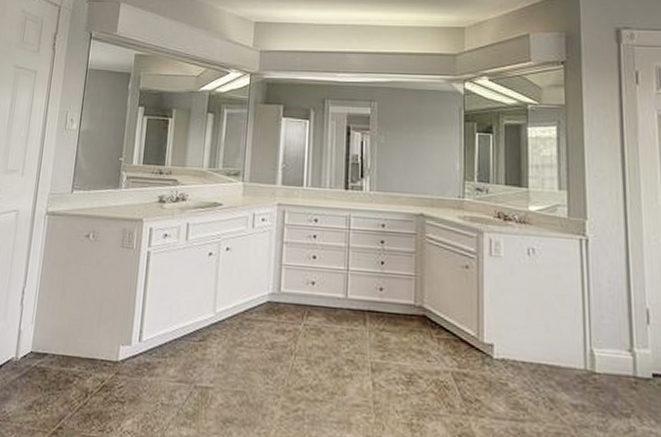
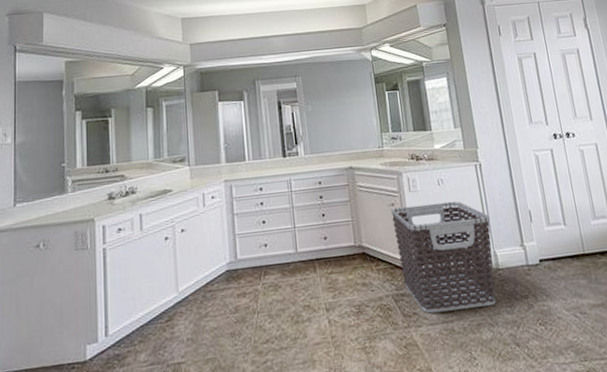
clothes hamper: none [464,271,591,415] -> present [391,201,496,314]

